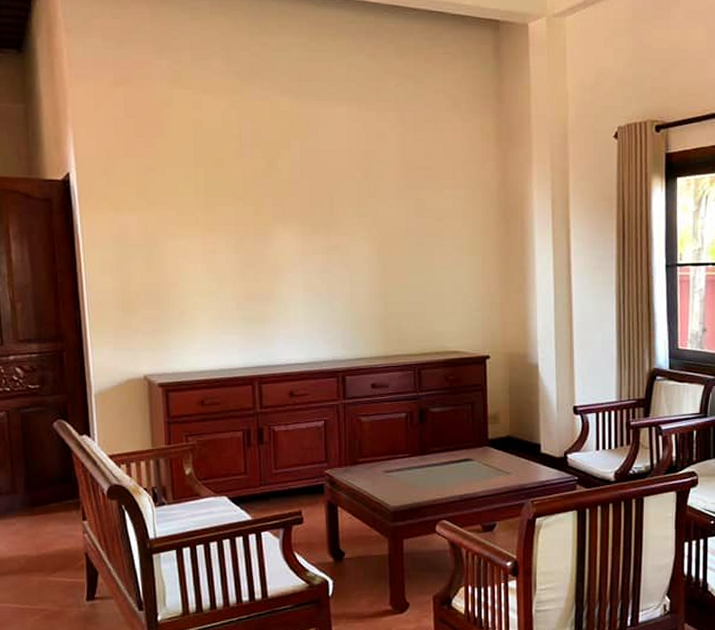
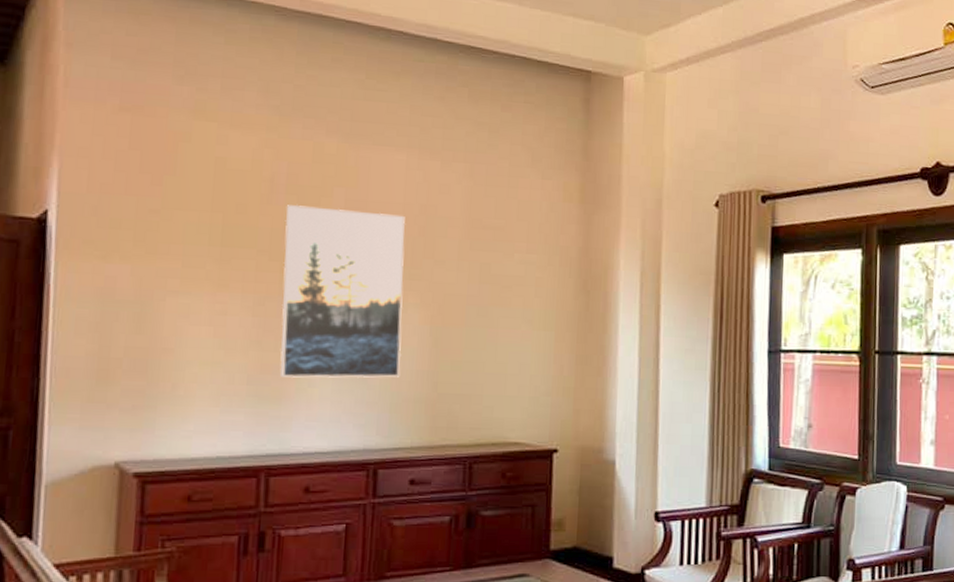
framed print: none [253,156,357,303] -> present [280,204,405,379]

